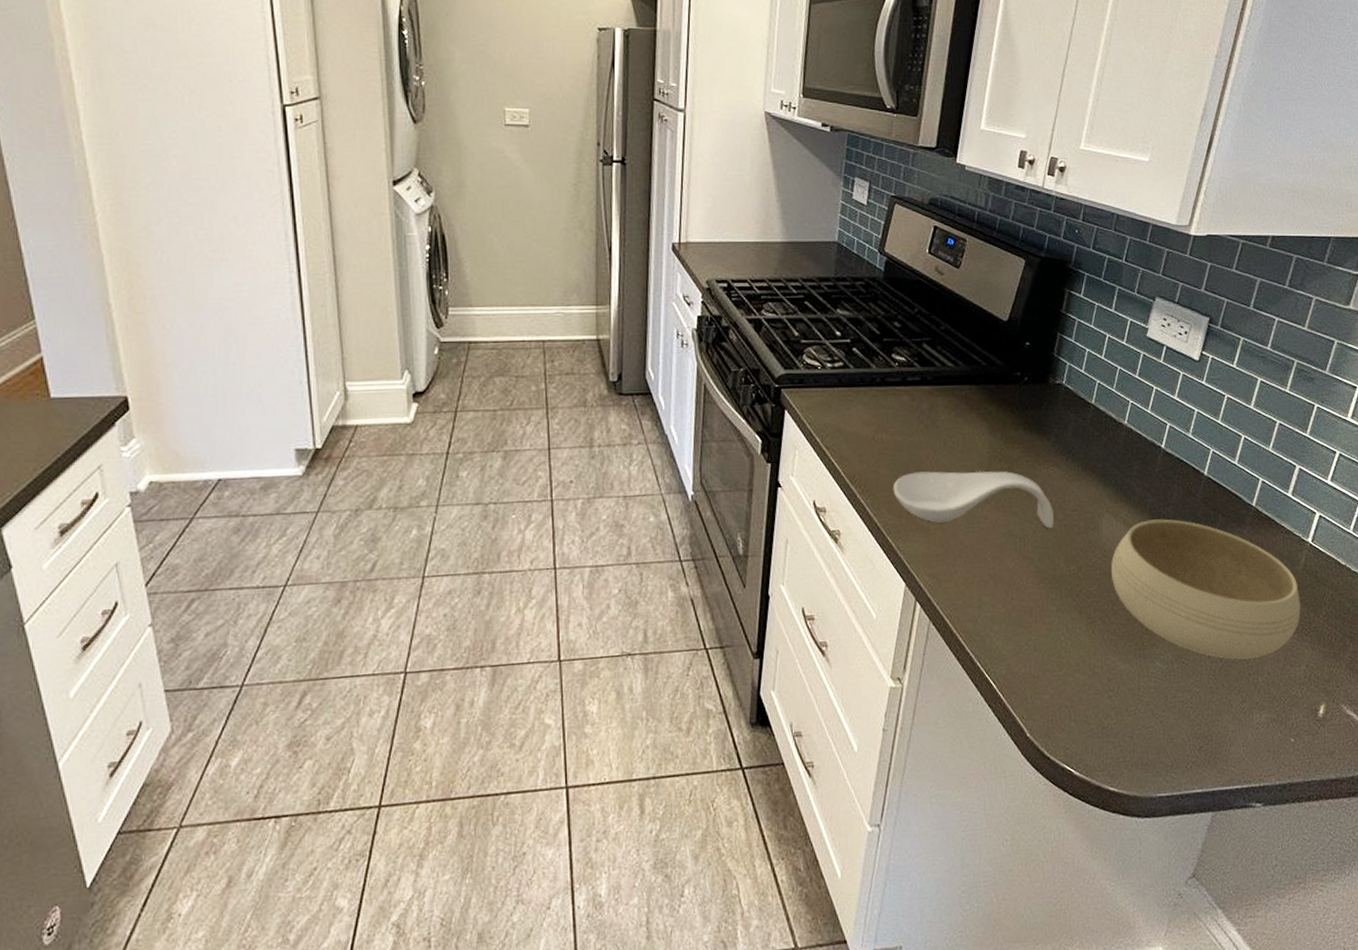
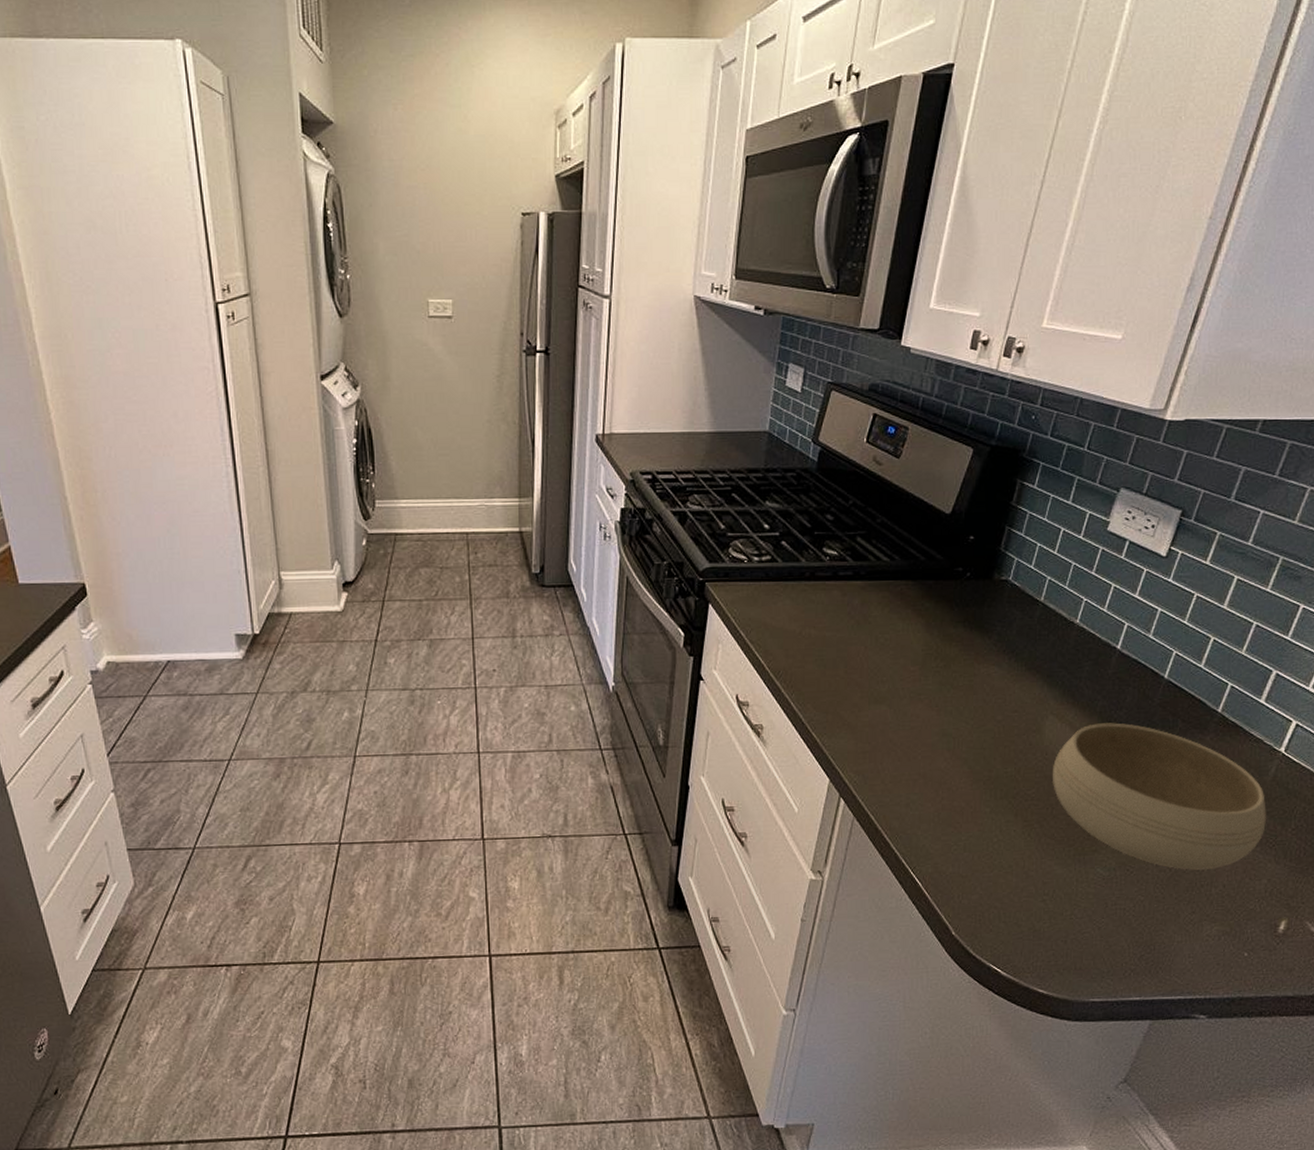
spoon rest: present [893,471,1054,529] -> none [819,668,992,729]

